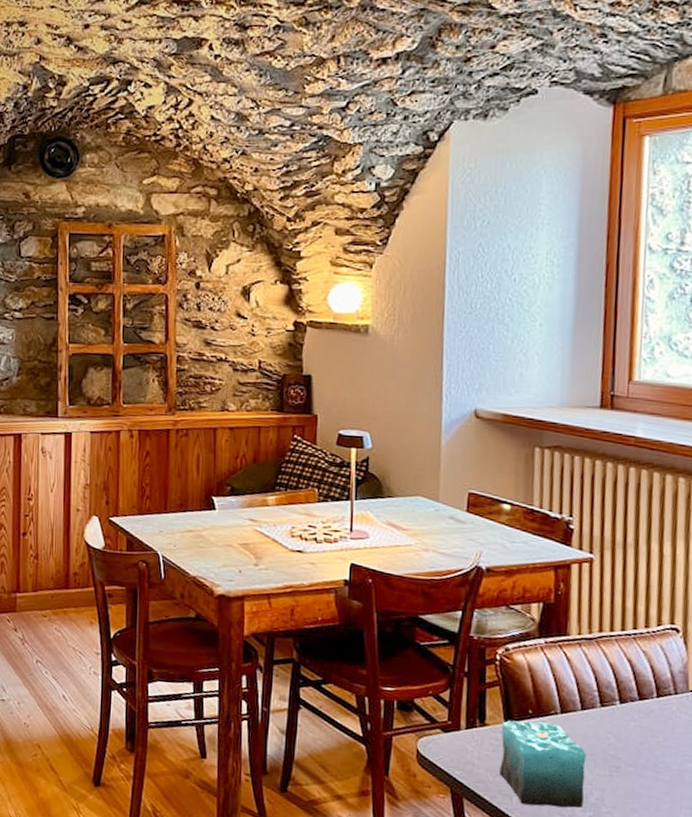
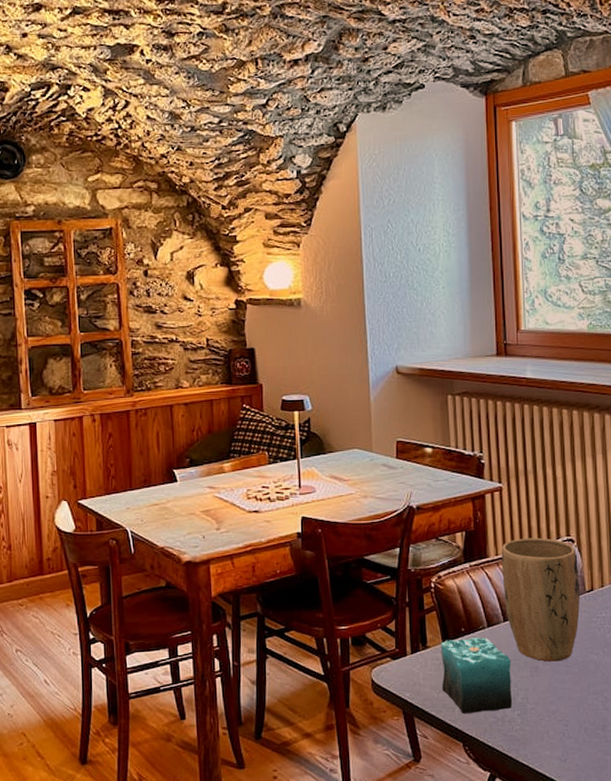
plant pot: none [584,619,683,765] -> present [501,537,581,662]

